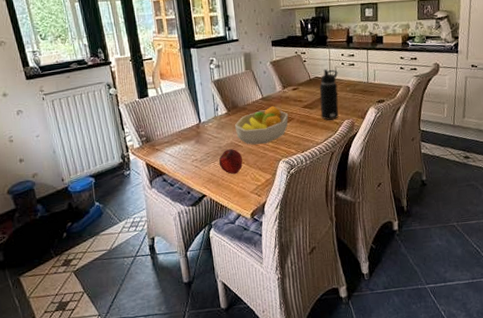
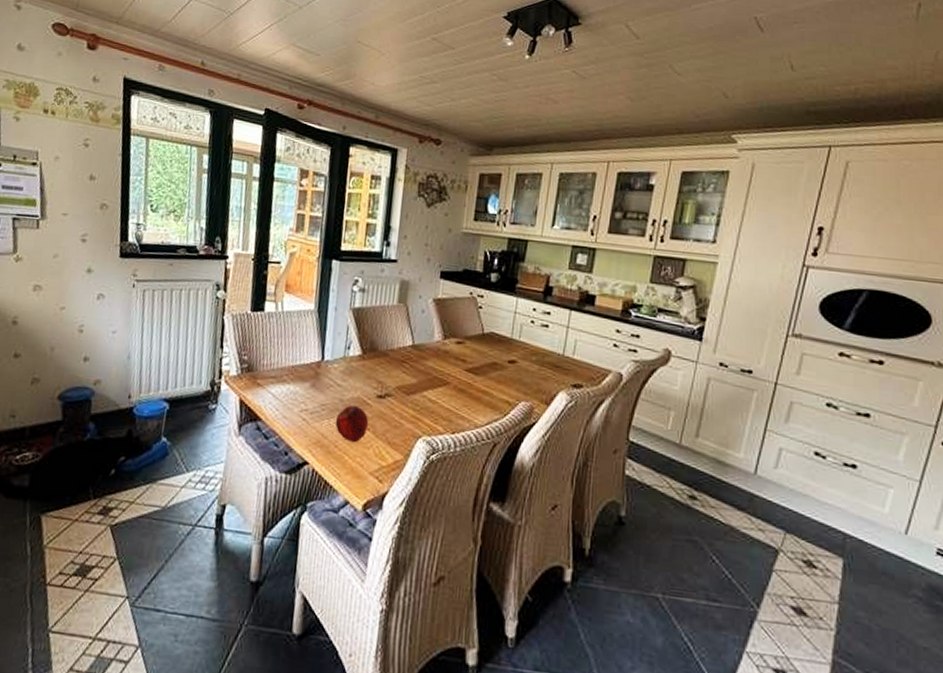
fruit bowl: present [234,106,289,145] -> none [367,359,444,410]
water bottle: present [319,68,339,121] -> none [488,323,524,398]

